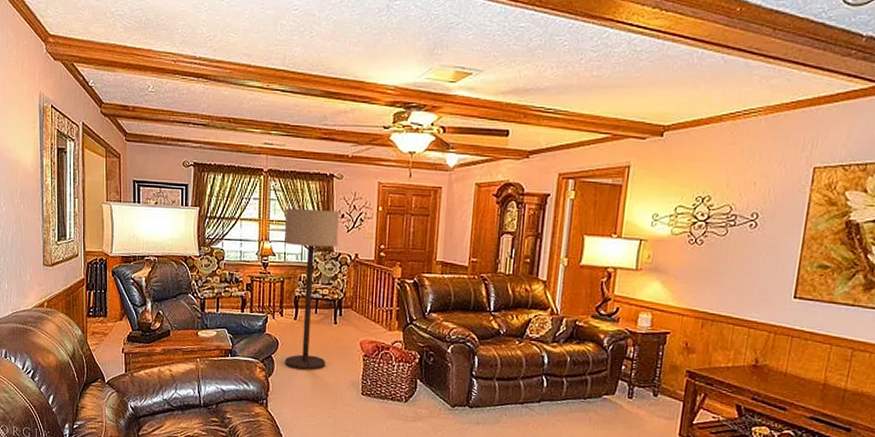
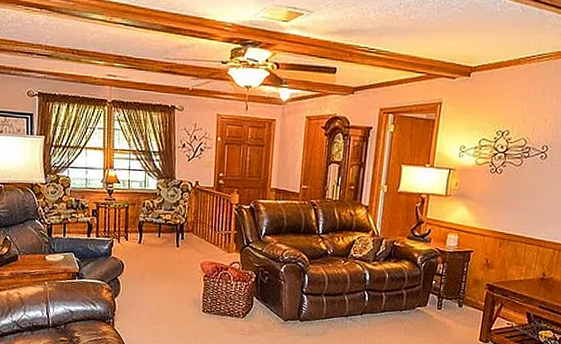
floor lamp: present [284,207,339,371] -> none [129,137,180,291]

